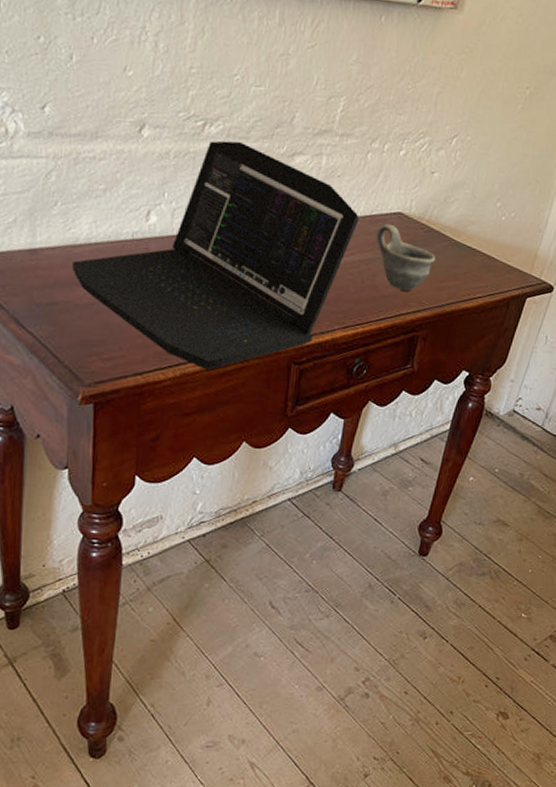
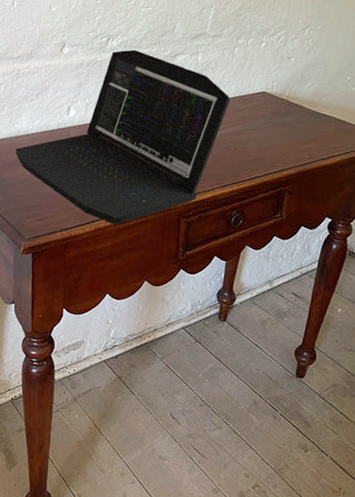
cup: present [375,223,435,291] -> none [245,101,296,154]

